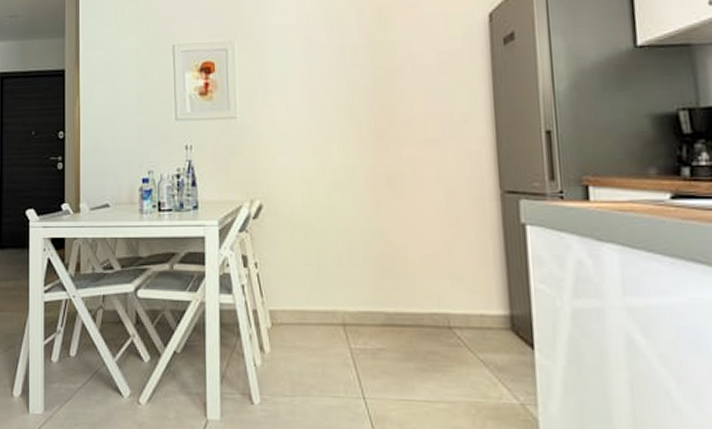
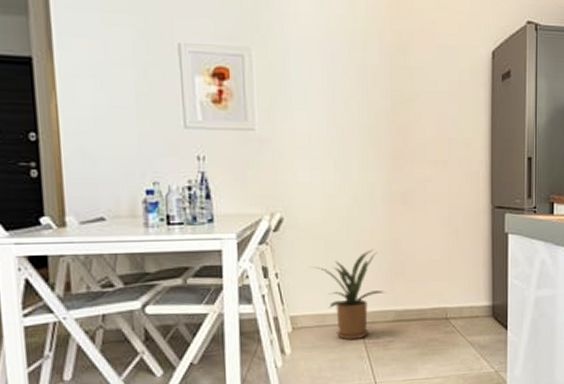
house plant: none [290,240,373,344] -> present [311,249,386,341]

